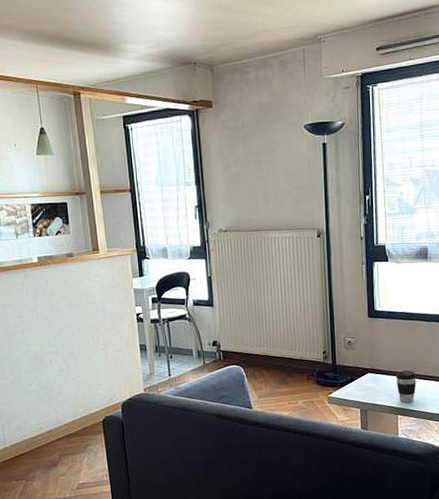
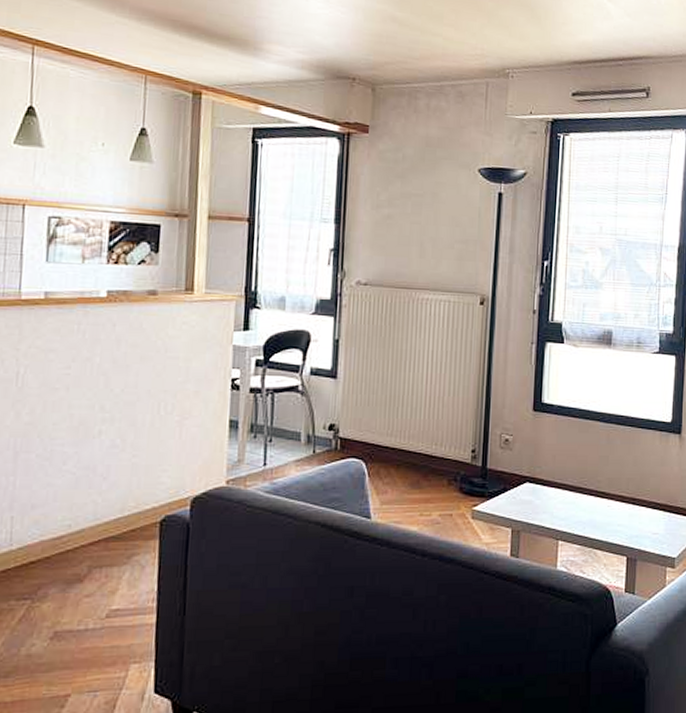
coffee cup: present [395,370,417,403] -> none [560,482,587,526]

